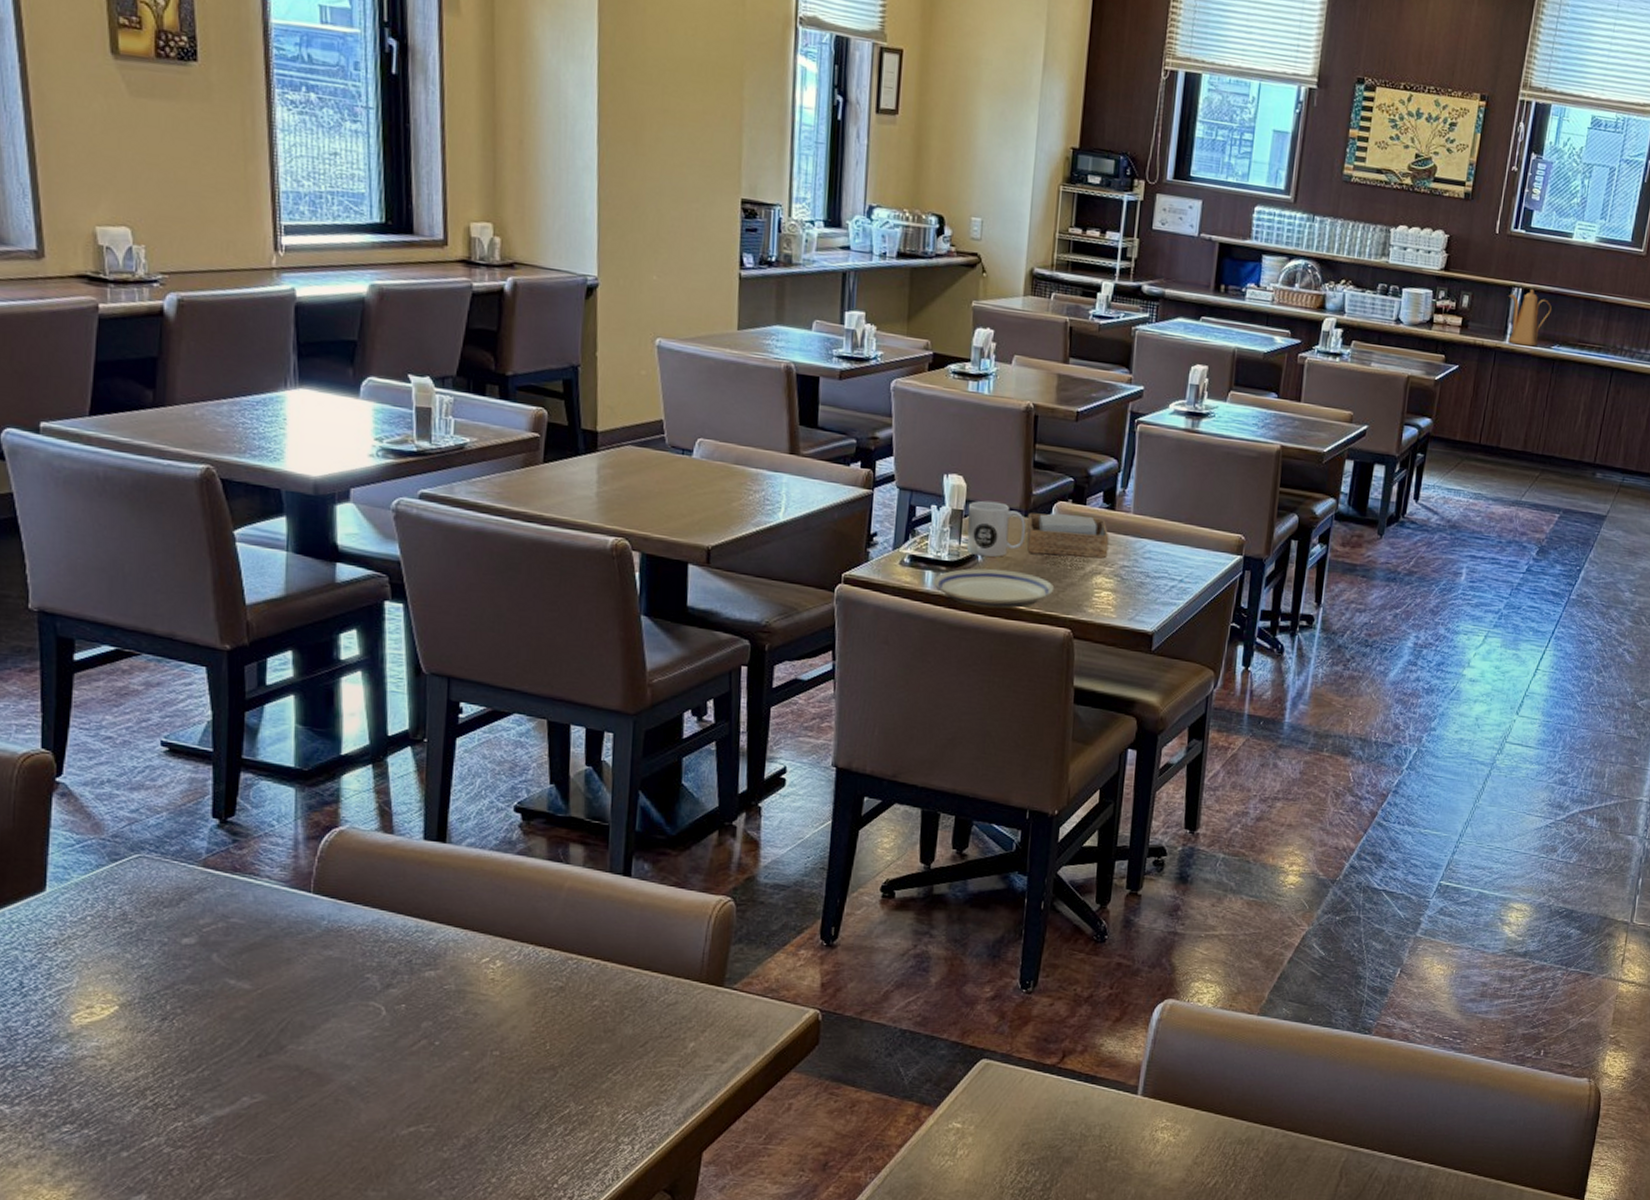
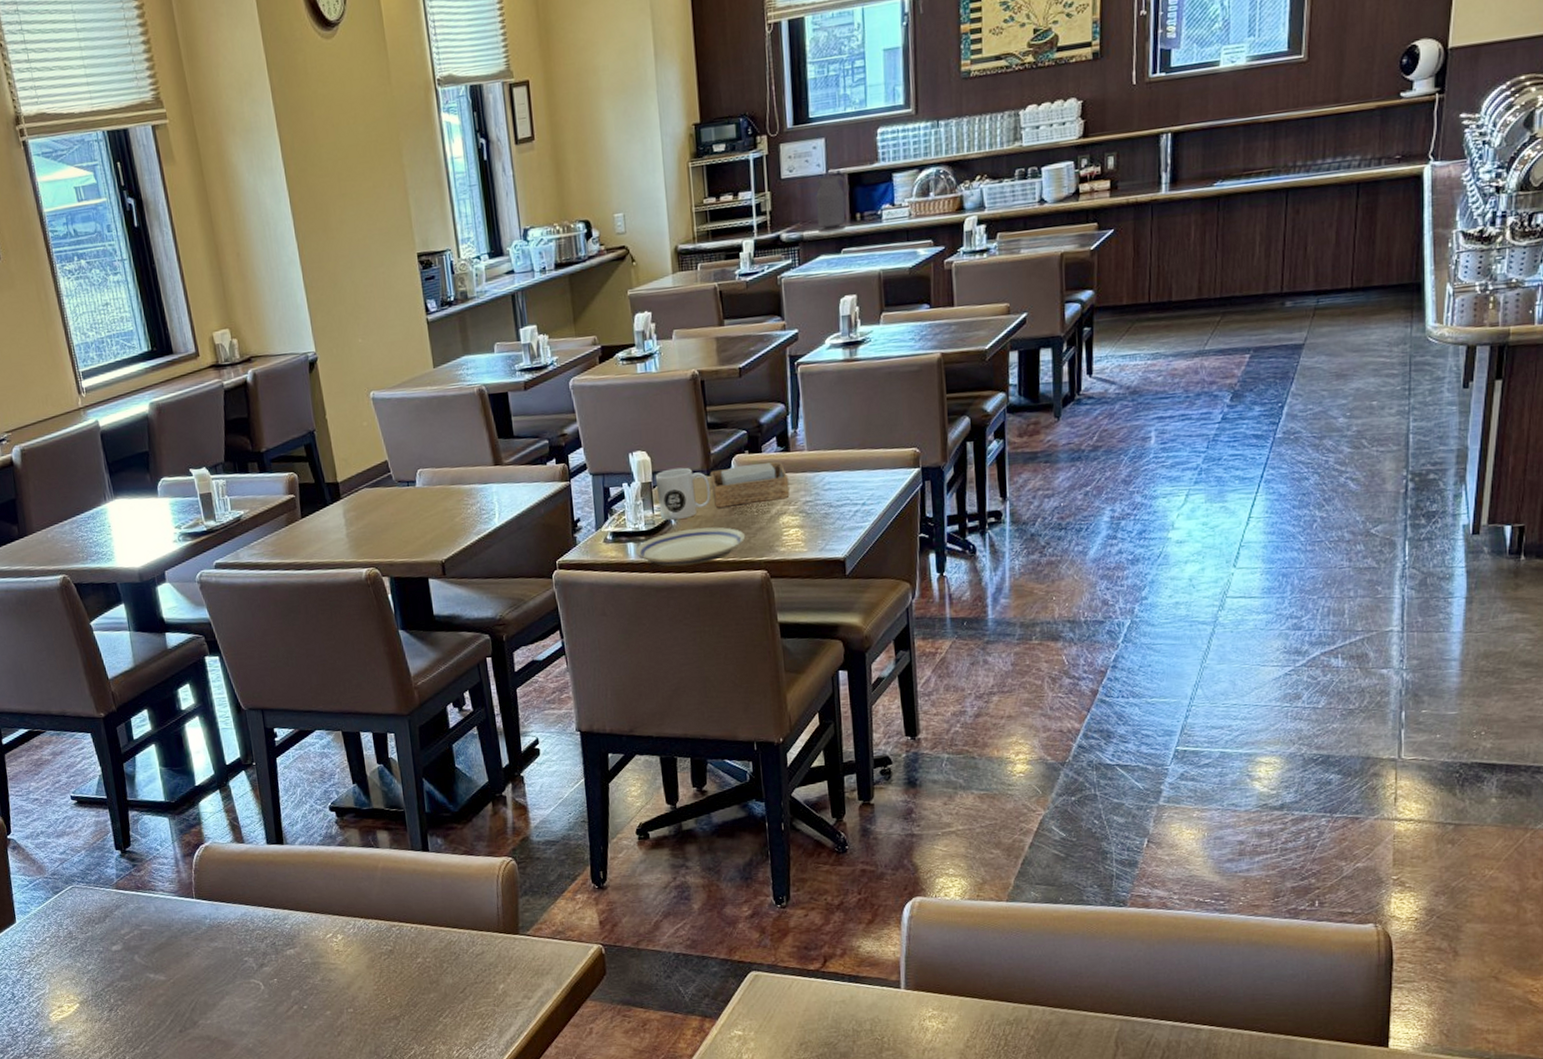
water jug: none [1181,239,1219,298] -> present [815,175,850,233]
coffee pot: present [1508,289,1552,347] -> none [1158,130,1207,193]

